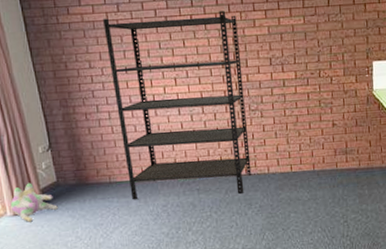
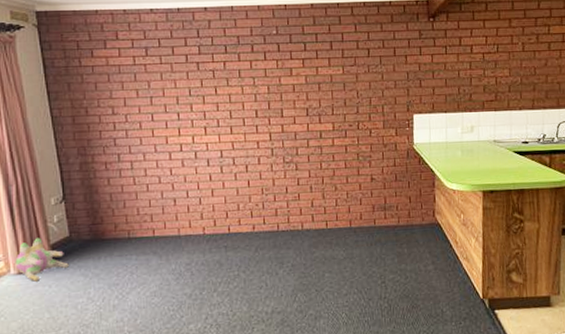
shelving unit: present [103,11,252,200] -> none [130,58,284,258]

